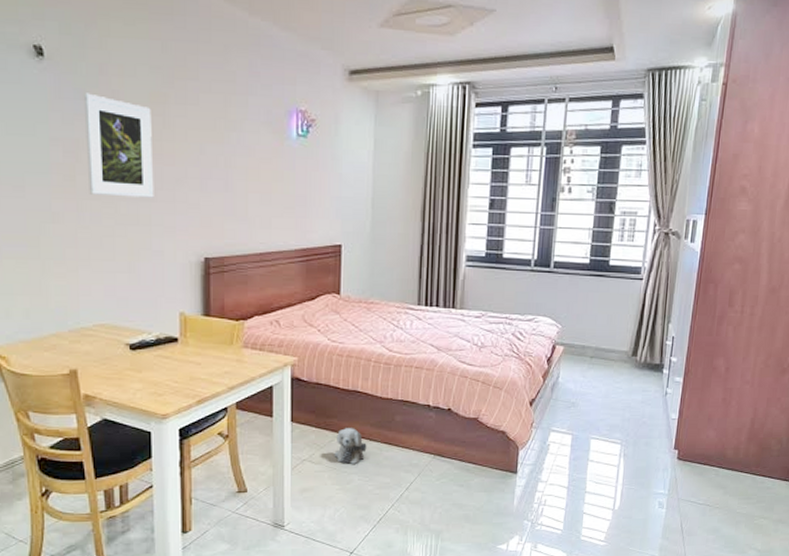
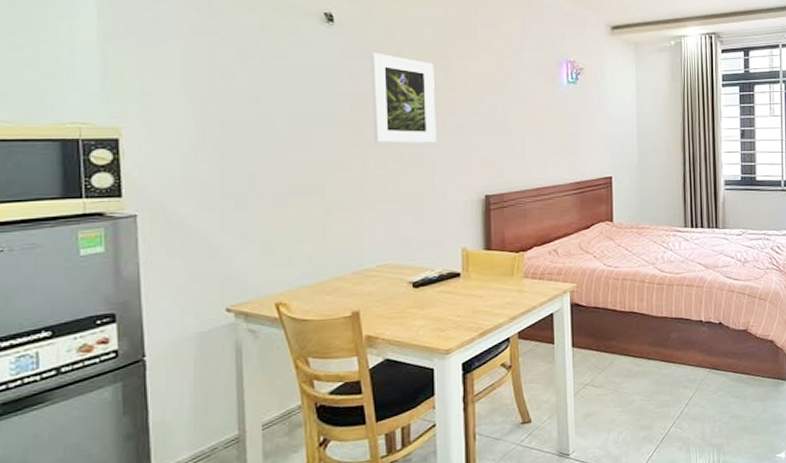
plush toy: present [334,428,367,465] -> none [615,348,646,385]

